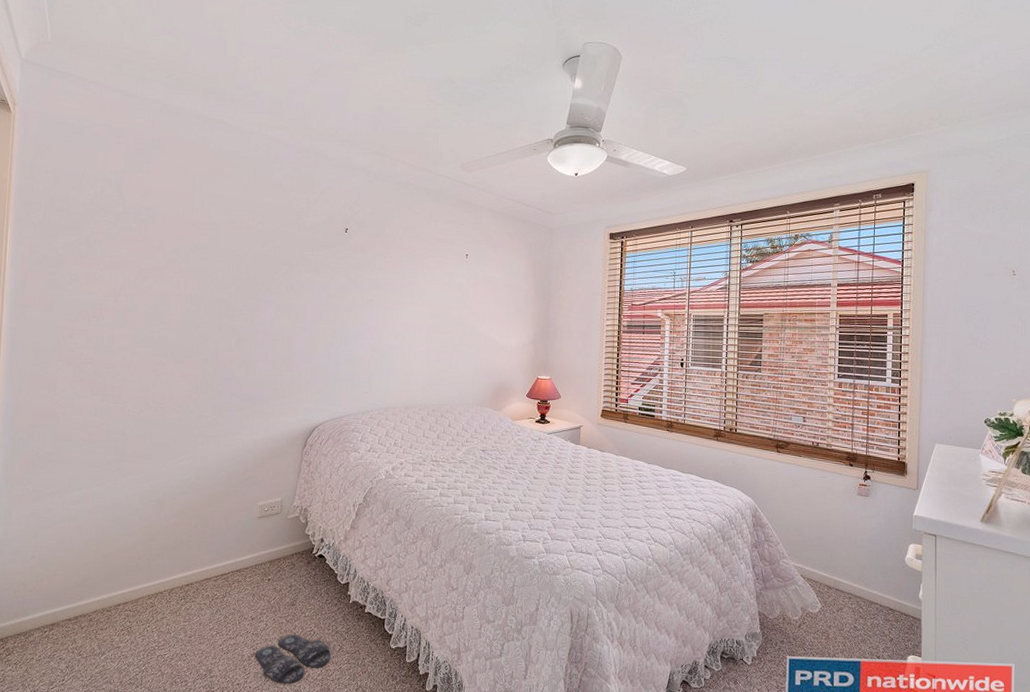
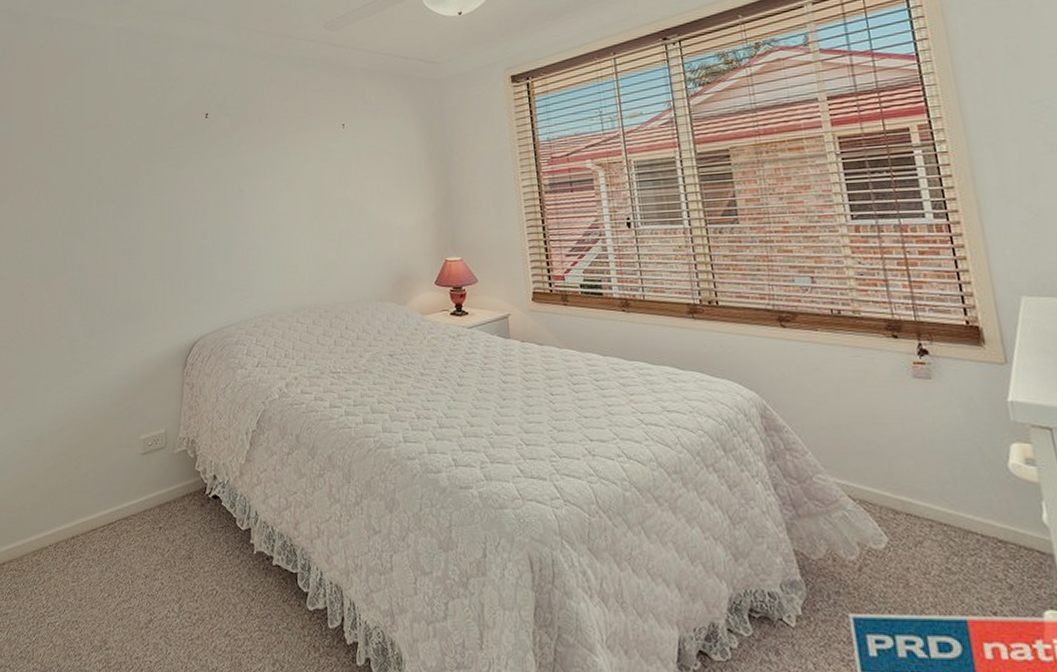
slippers: present [255,633,331,684] -> none [153,594,238,658]

